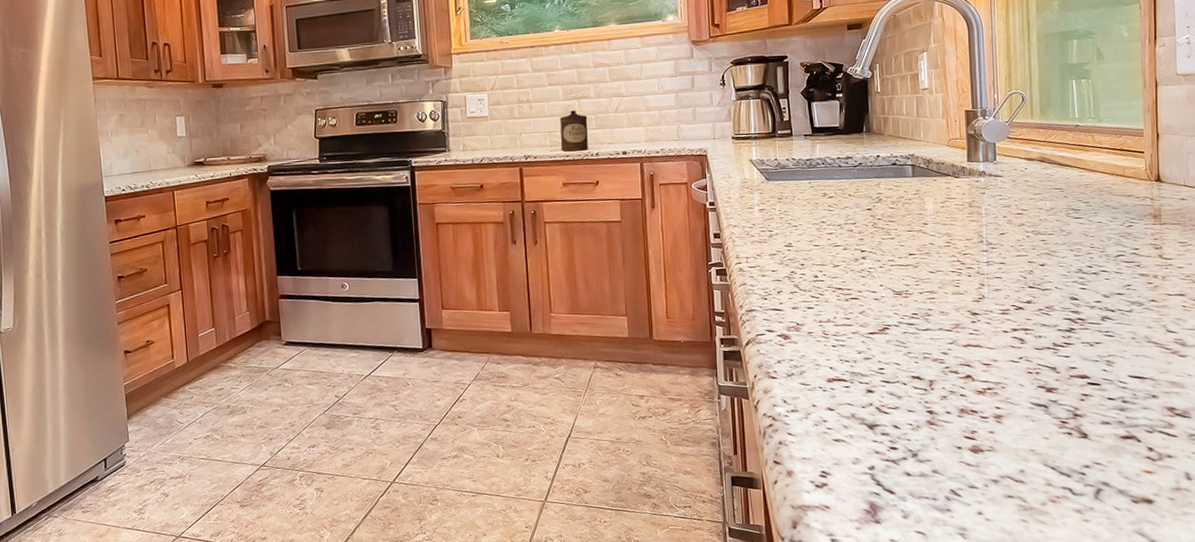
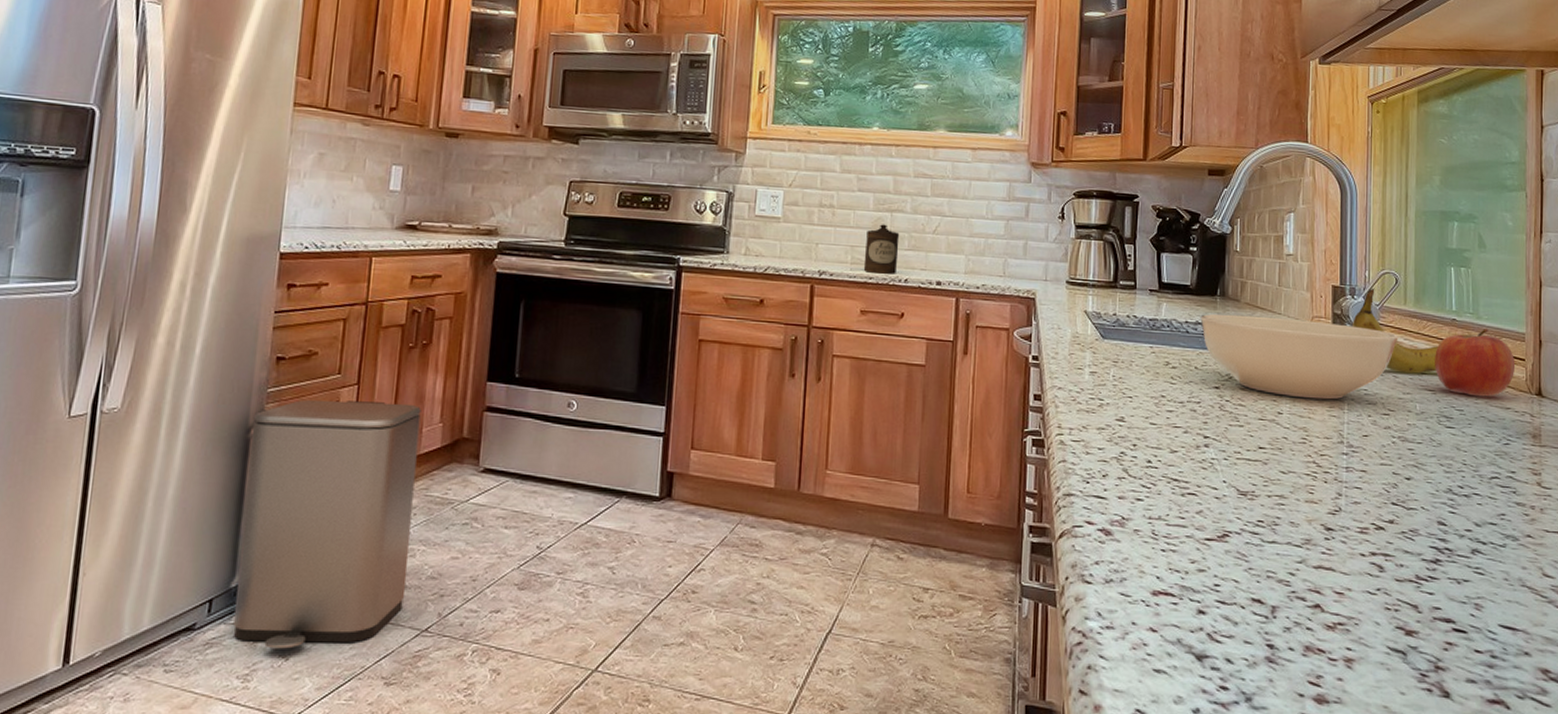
pedal bin: none [109,300,244,489] -> present [234,399,421,649]
bowl: none [850,142,1027,209] -> present [1200,313,1398,400]
fruit: none [985,108,1064,178] -> present [1353,289,1439,374]
fruit: none [1061,130,1136,189] -> present [1435,329,1516,397]

